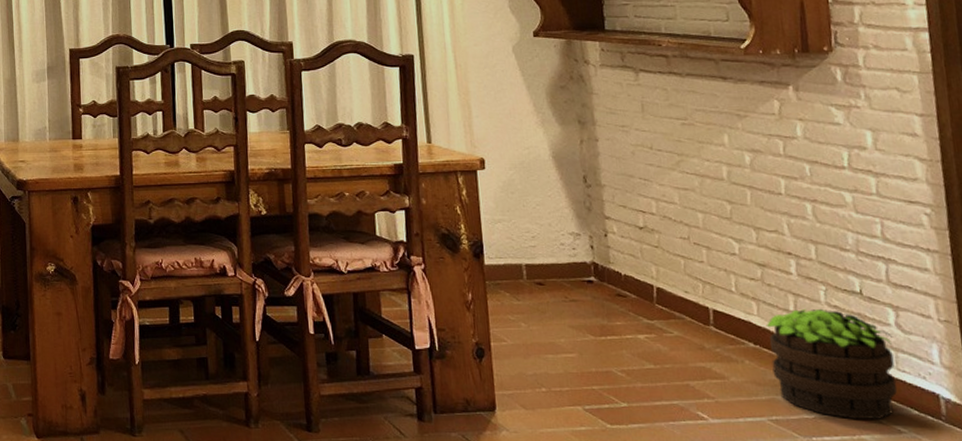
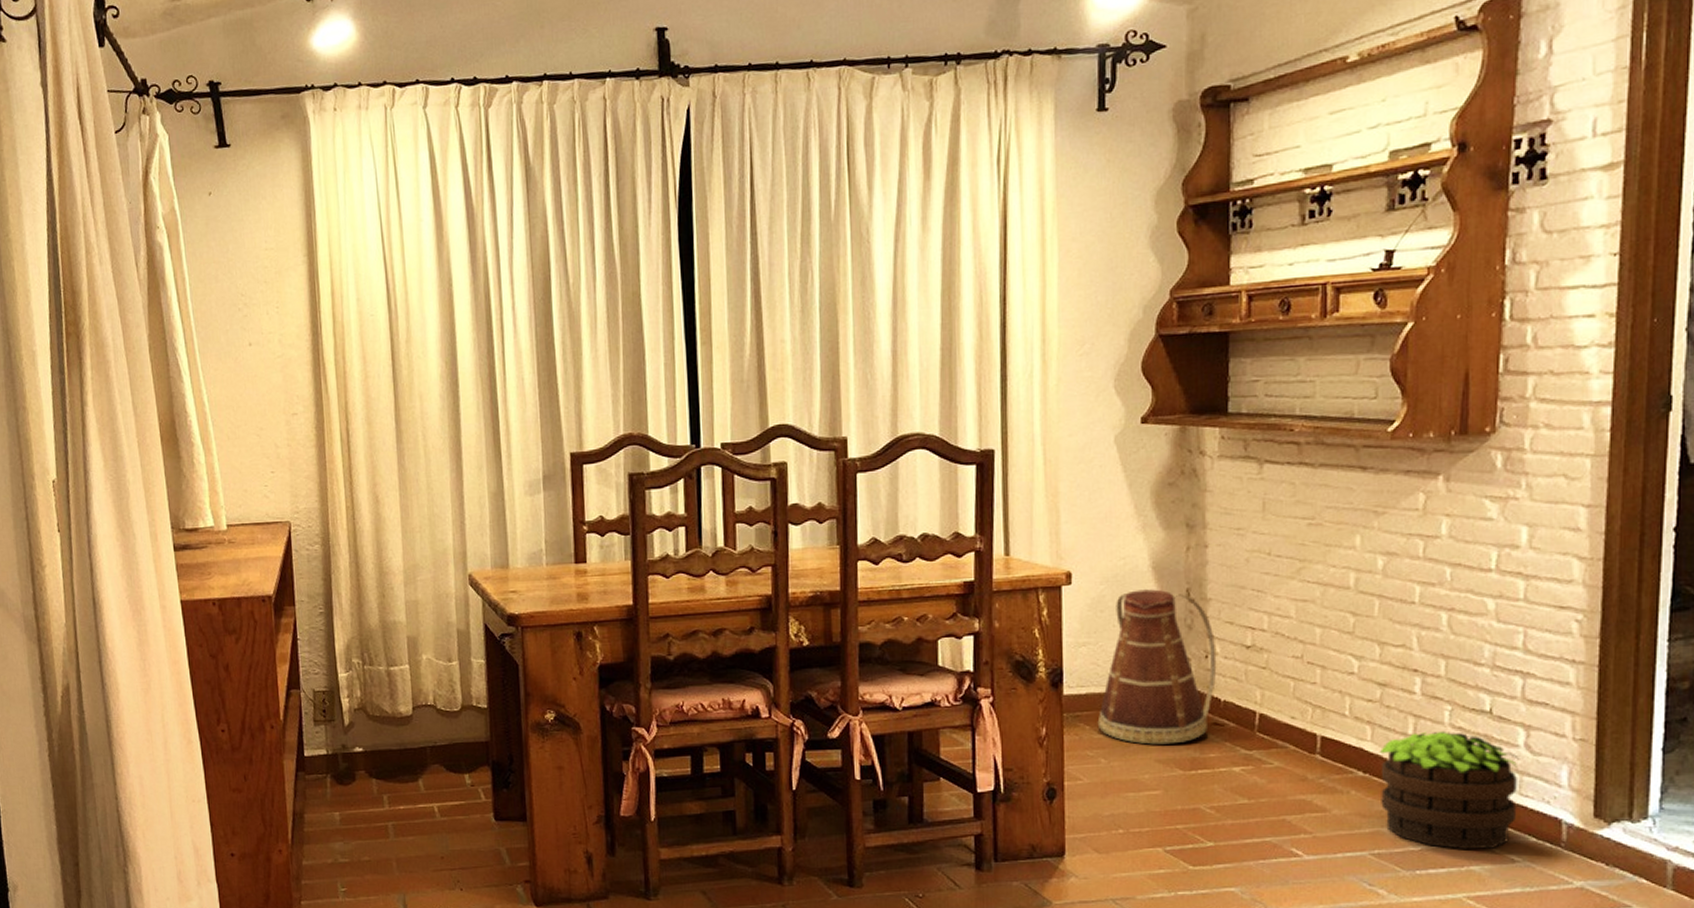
basket: none [515,175,616,312] -> present [1097,589,1217,745]

